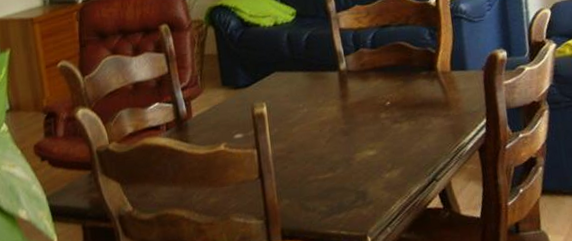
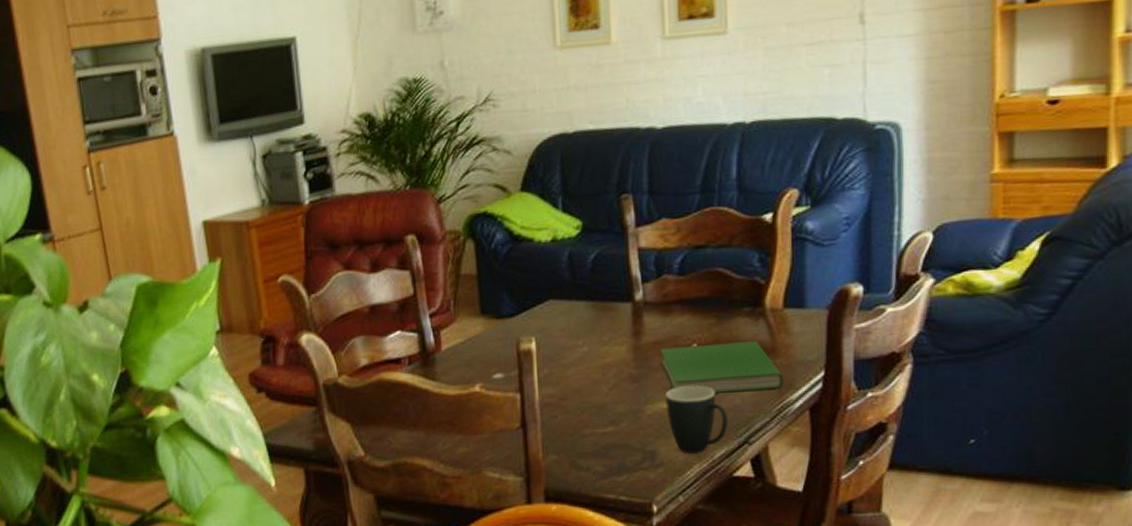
hardcover book: none [362,98,458,141] -> present [659,341,785,393]
mug: none [369,135,419,191] -> present [665,385,728,452]

